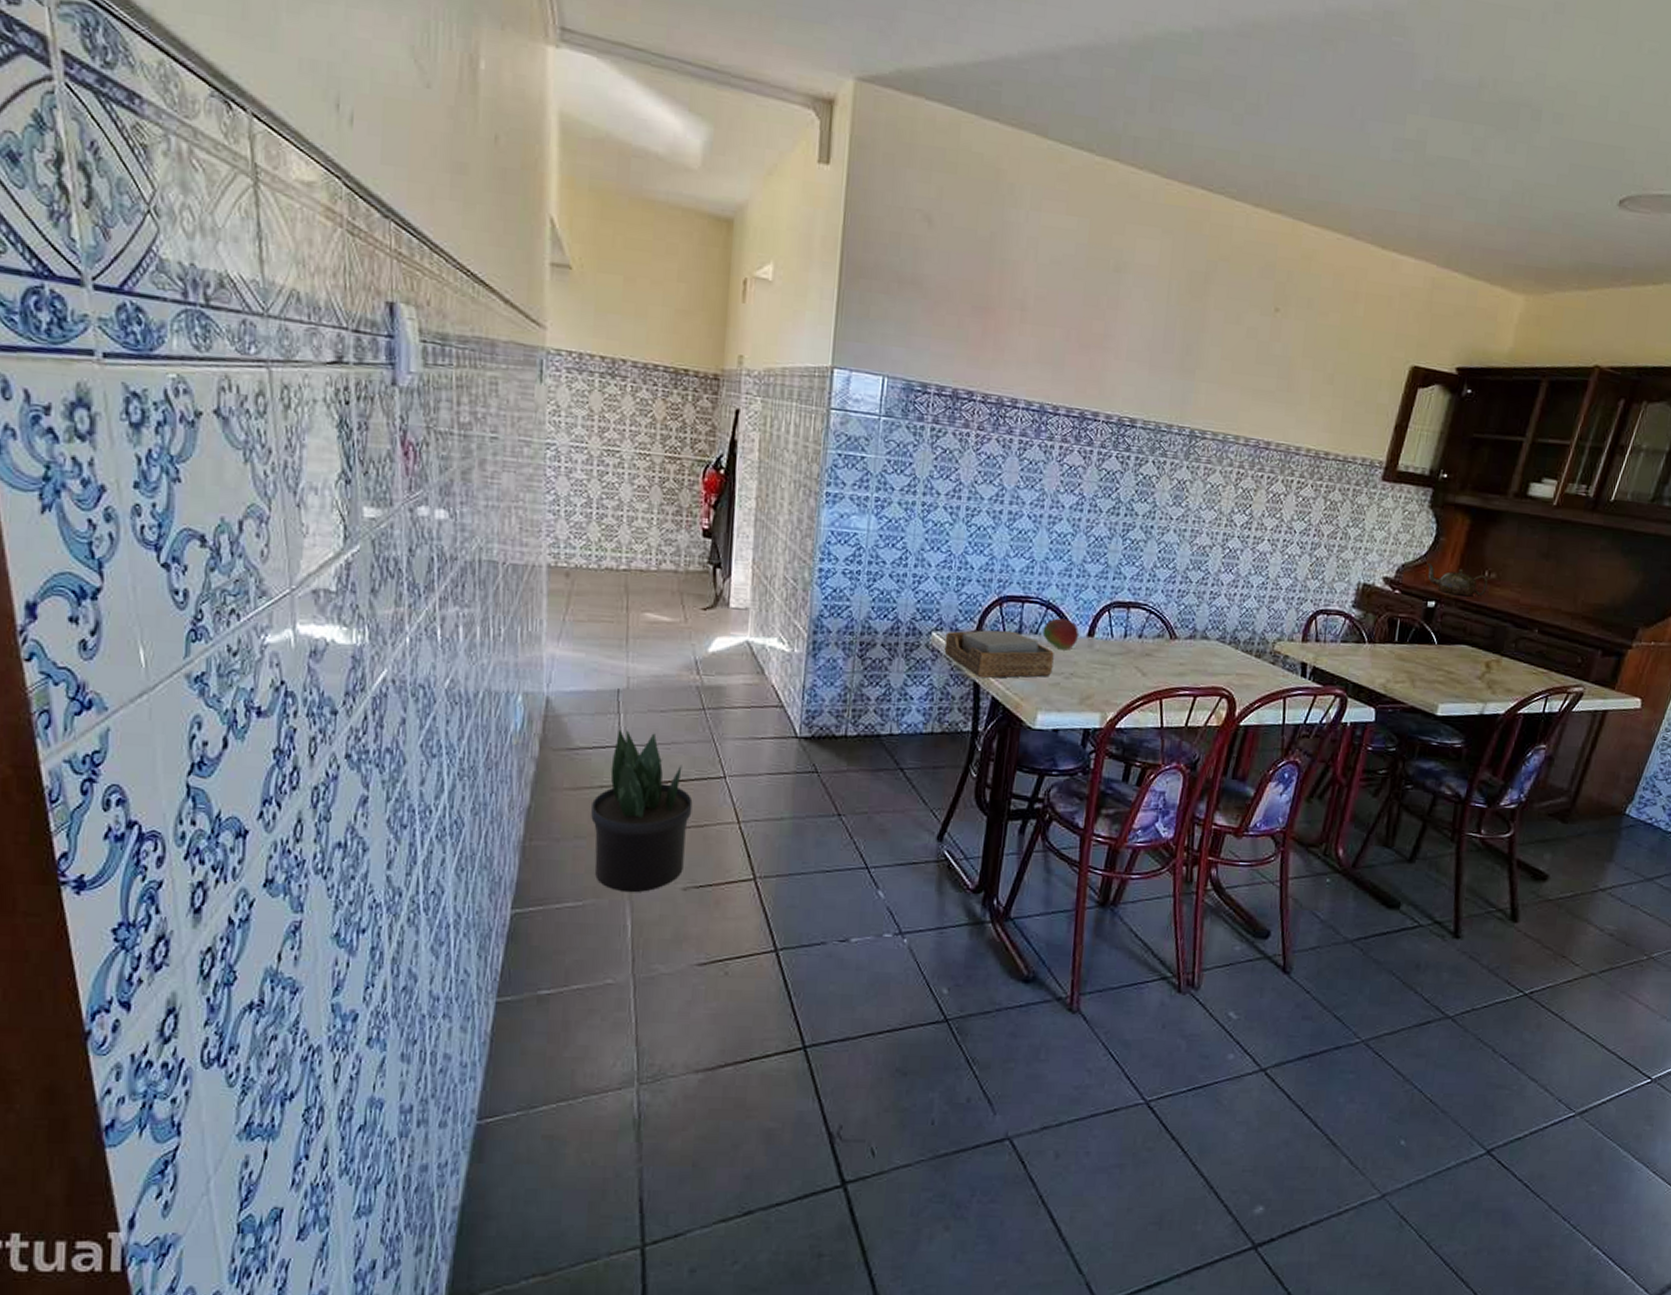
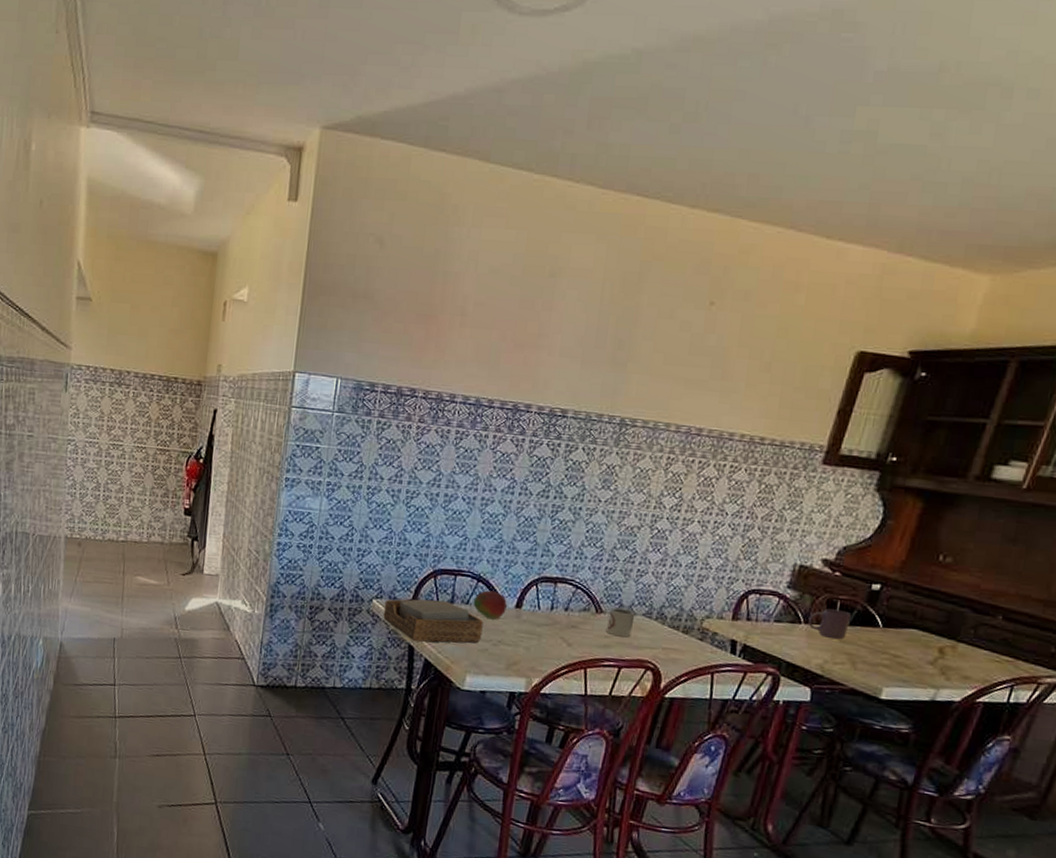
planter: present [591,729,693,893] -> none [90,671,169,806]
cup: none [1180,633,1209,664] -> present [605,608,635,638]
cup: none [1371,627,1411,659] -> present [808,608,852,640]
teapot: present [1426,562,1489,597] -> none [871,545,944,581]

